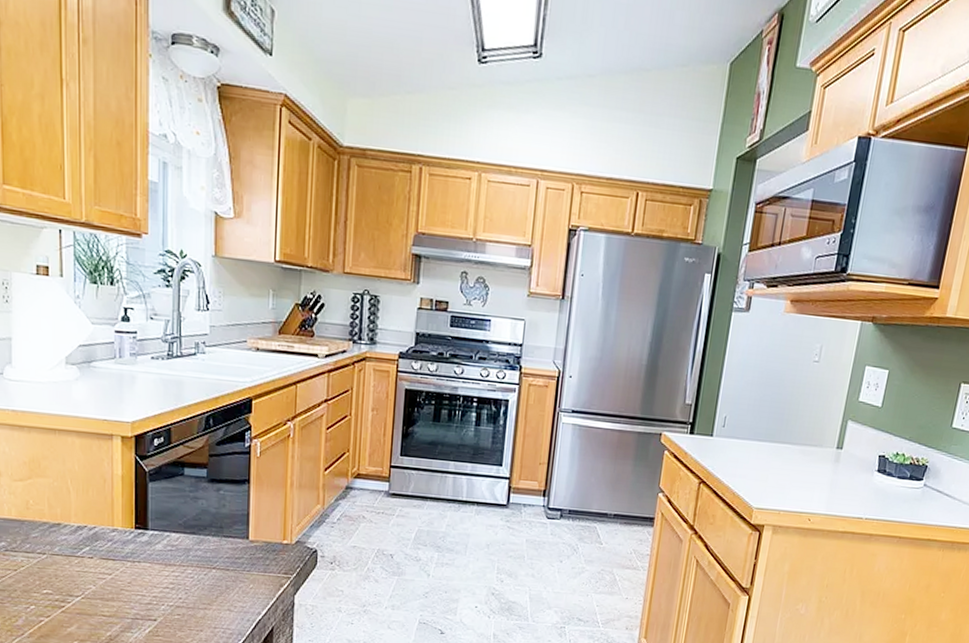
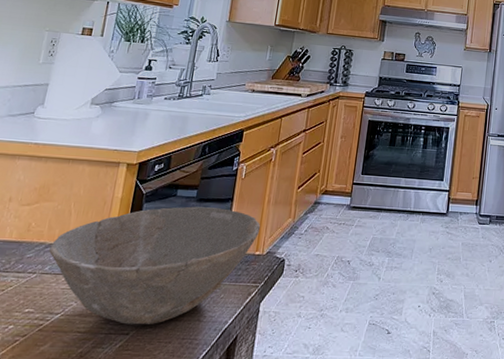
ceramic bowl: none [55,487,286,613] -> present [49,206,261,325]

